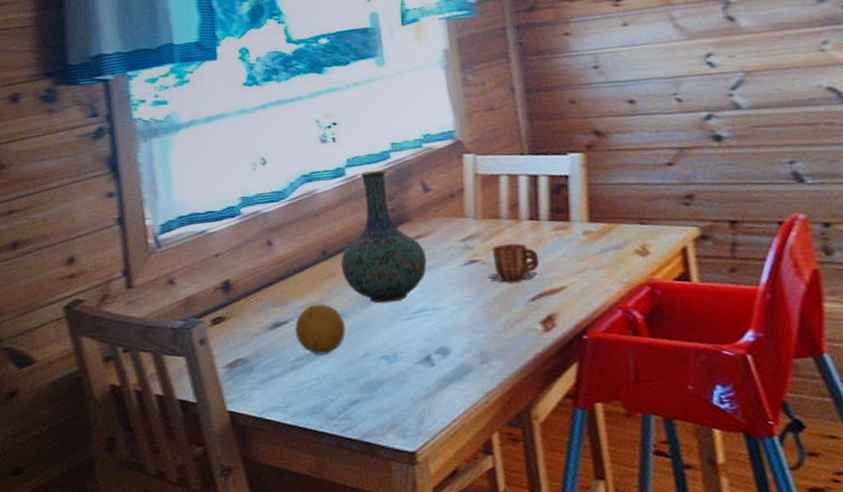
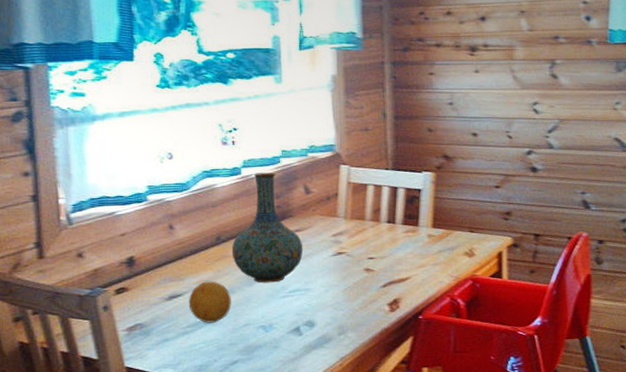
mug: present [488,243,540,283] -> none [351,240,392,272]

